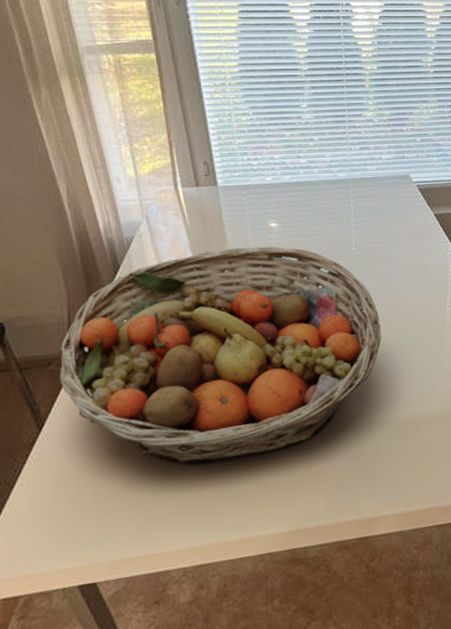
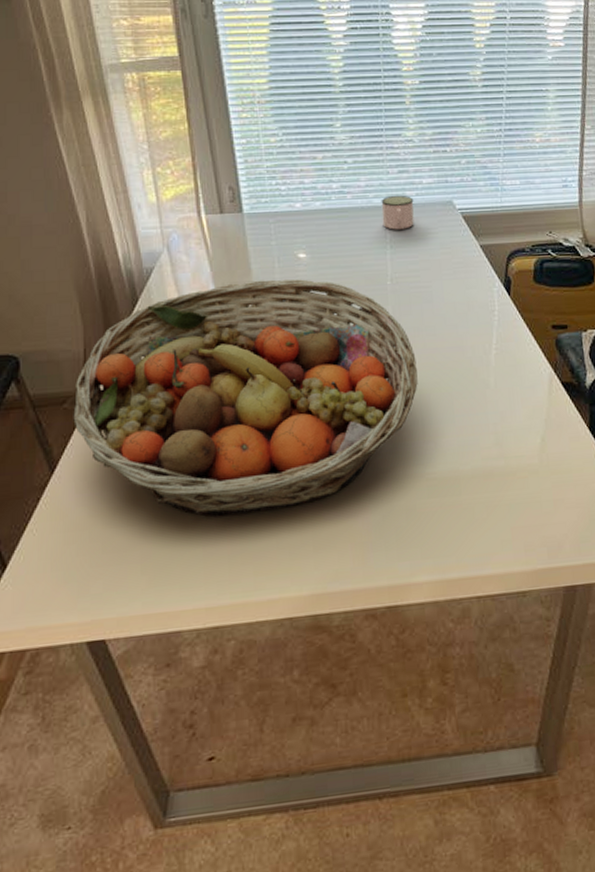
mug: none [345,169,375,201] -> present [381,195,414,230]

